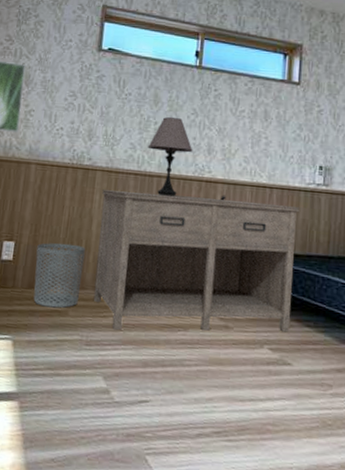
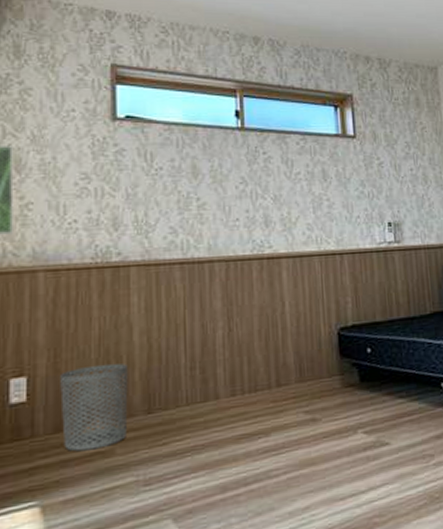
nightstand: present [93,190,300,333] -> none [141,270,381,458]
table lamp: present [147,116,227,201] -> none [192,189,293,283]

